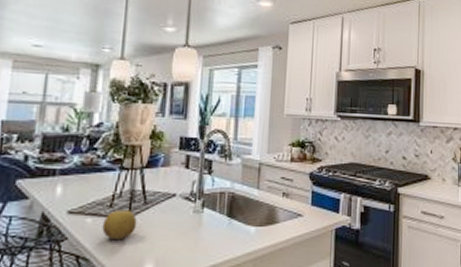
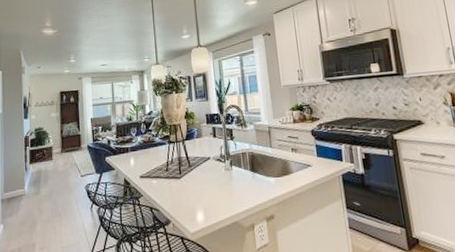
fruit: present [102,210,137,241] -> none [163,172,187,195]

